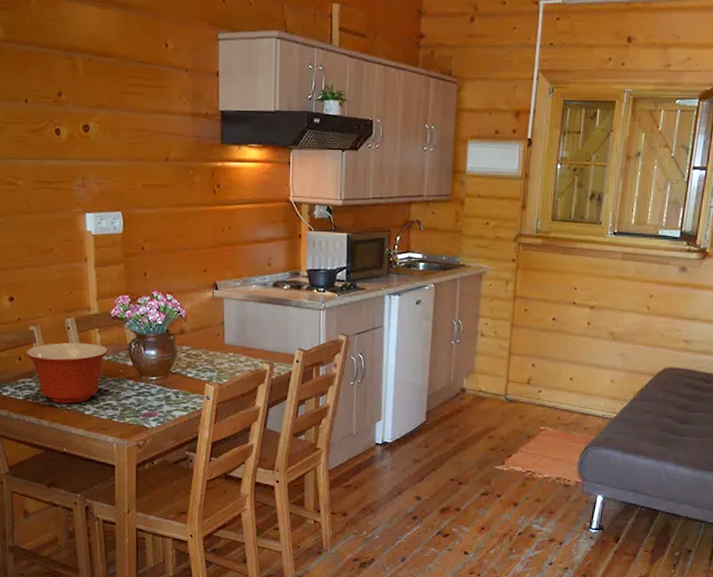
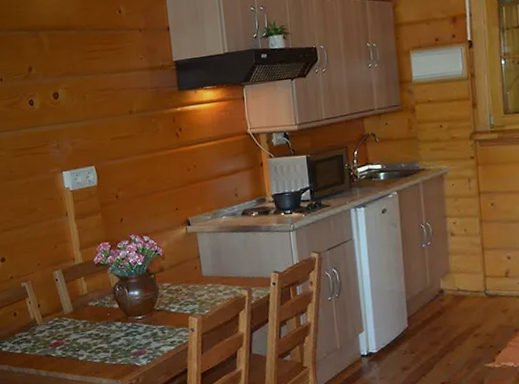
mixing bowl: present [26,342,109,404] -> none [20,291,96,352]

